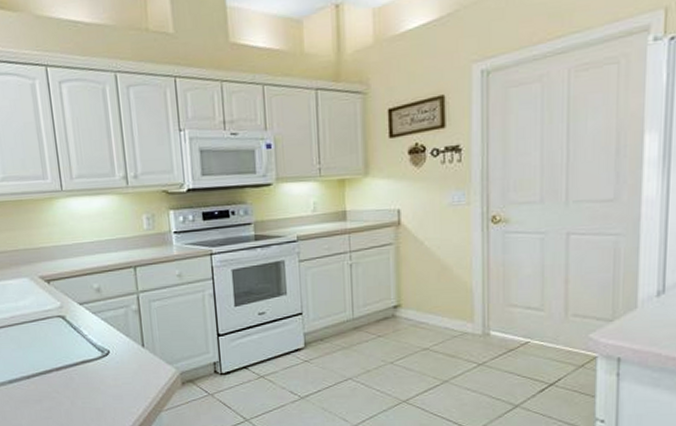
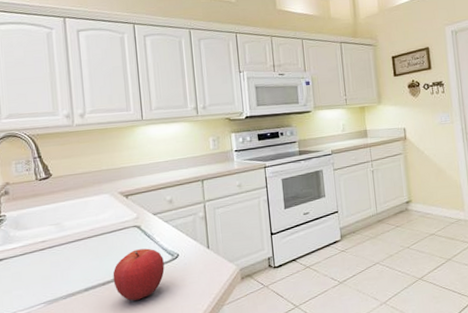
fruit: none [37,342,94,397] -> present [112,248,165,301]

